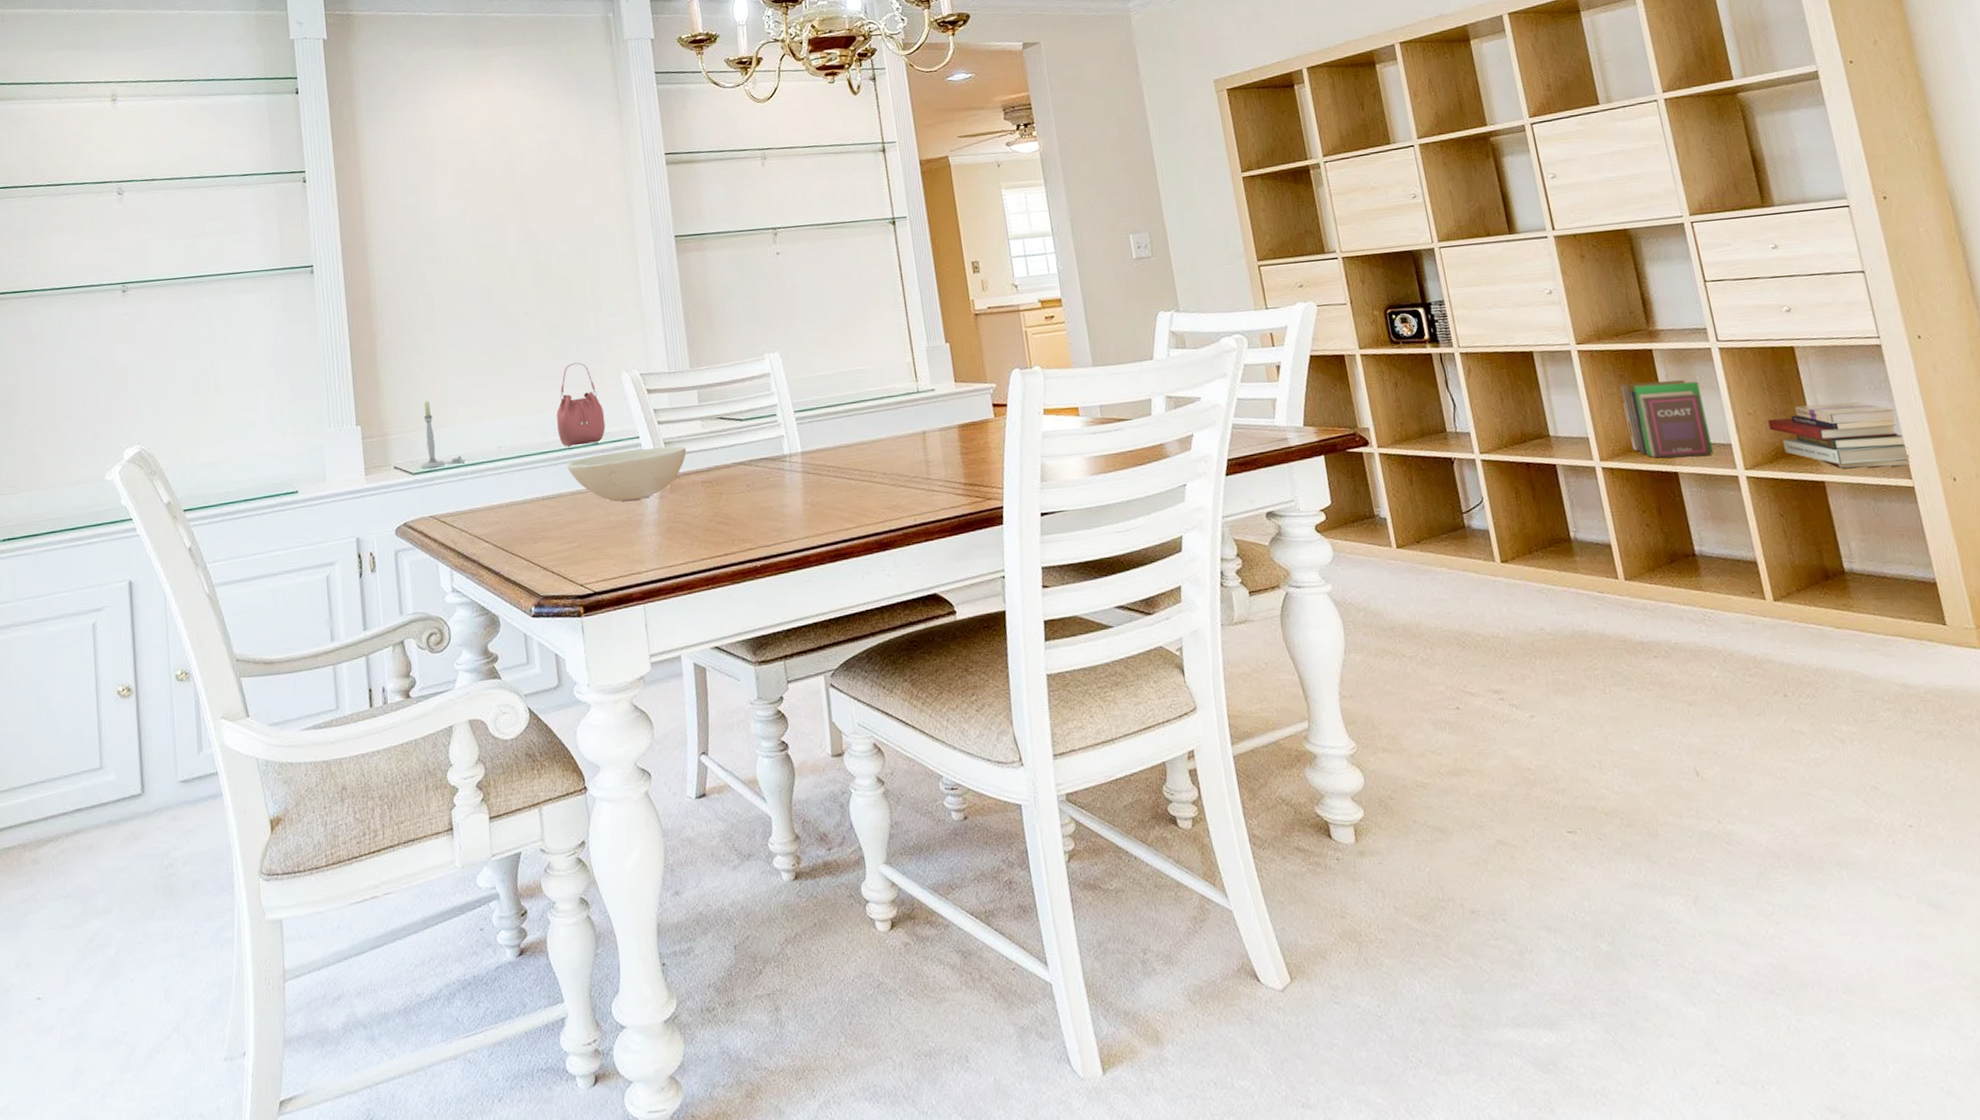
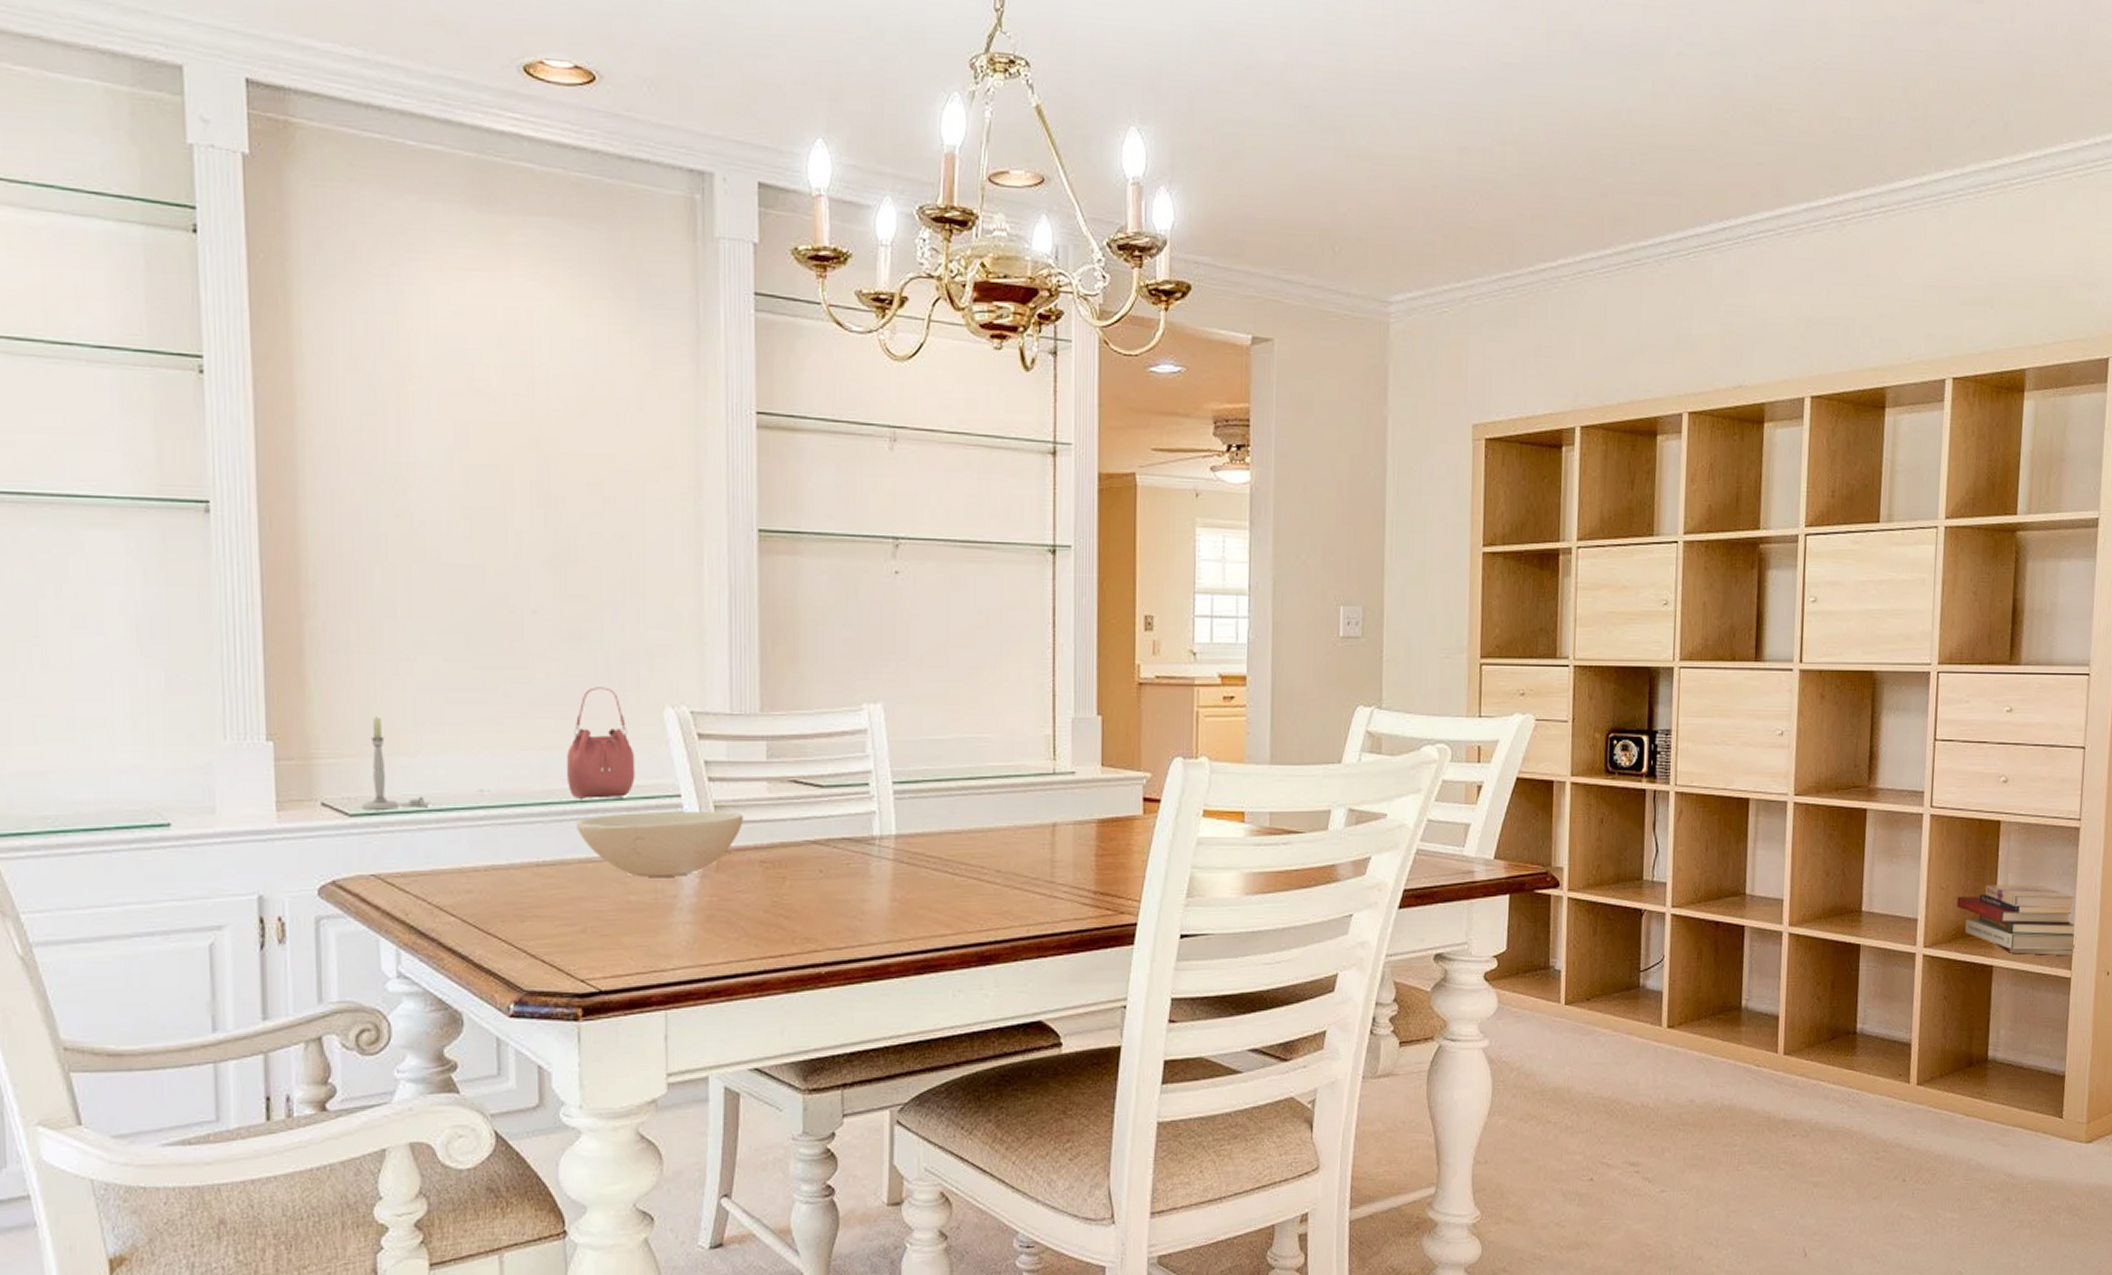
books: present [1621,380,1713,458] -> none [1822,844,1903,930]

